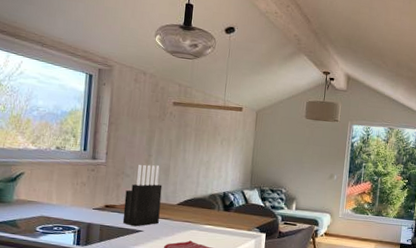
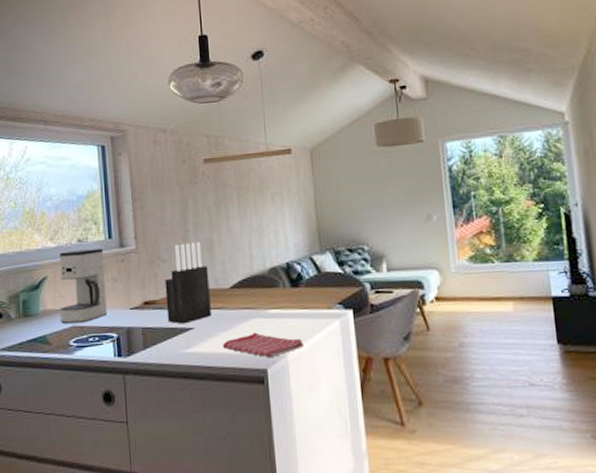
coffee maker: none [31,155,78,215] -> present [59,248,107,324]

